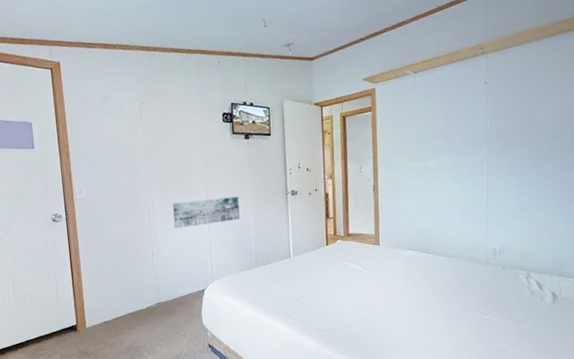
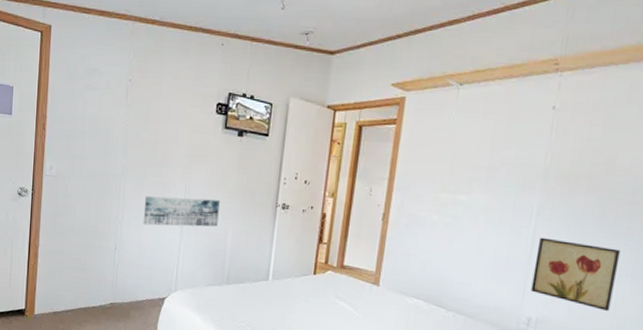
wall art: none [491,184,550,233] -> present [531,237,621,311]

